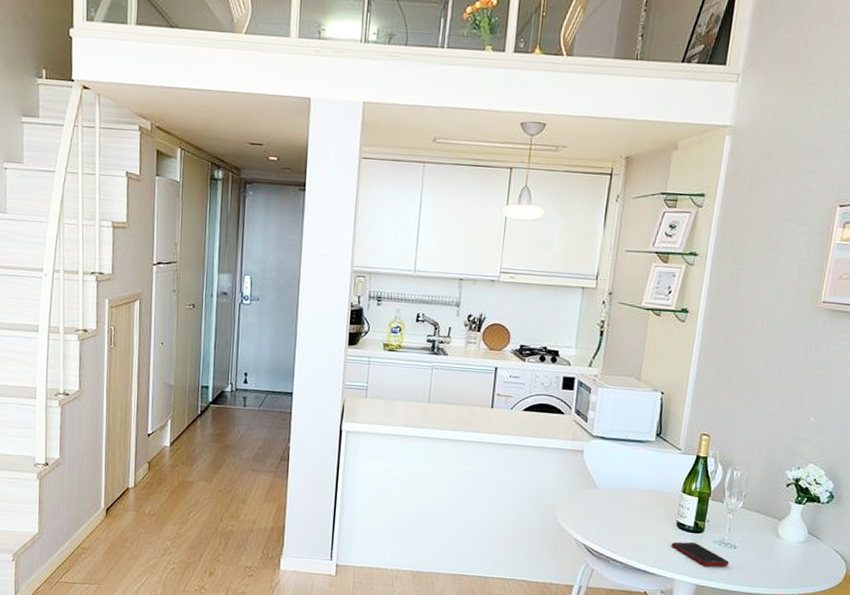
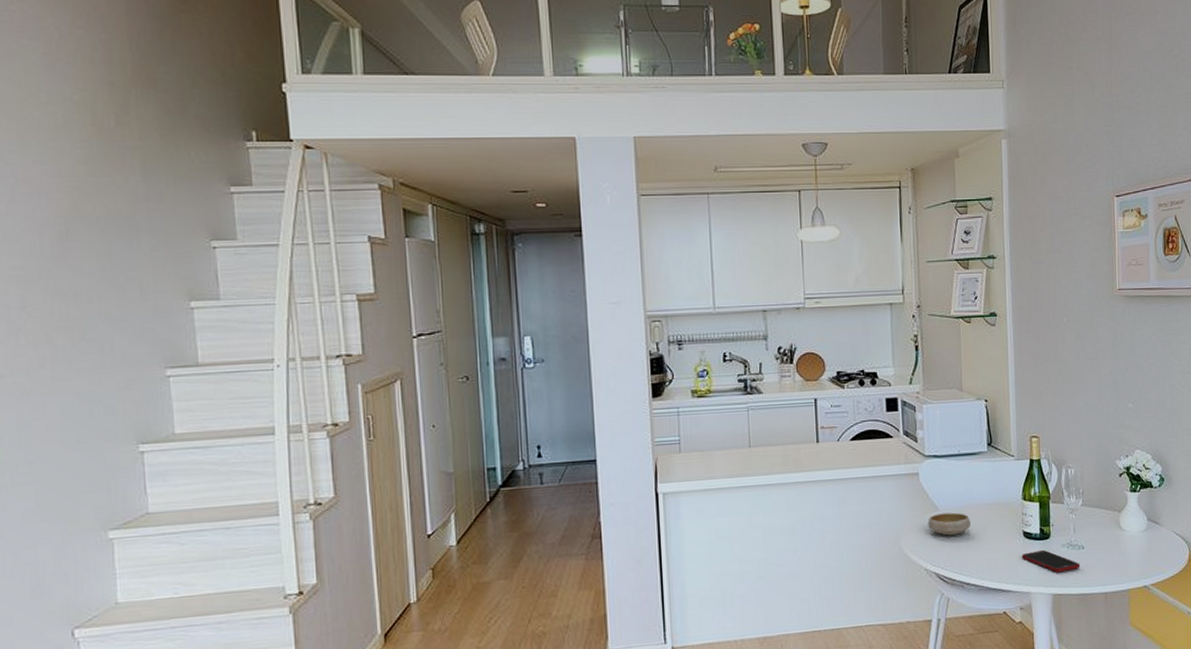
bowl: none [584,491,627,514] -> present [928,512,970,536]

